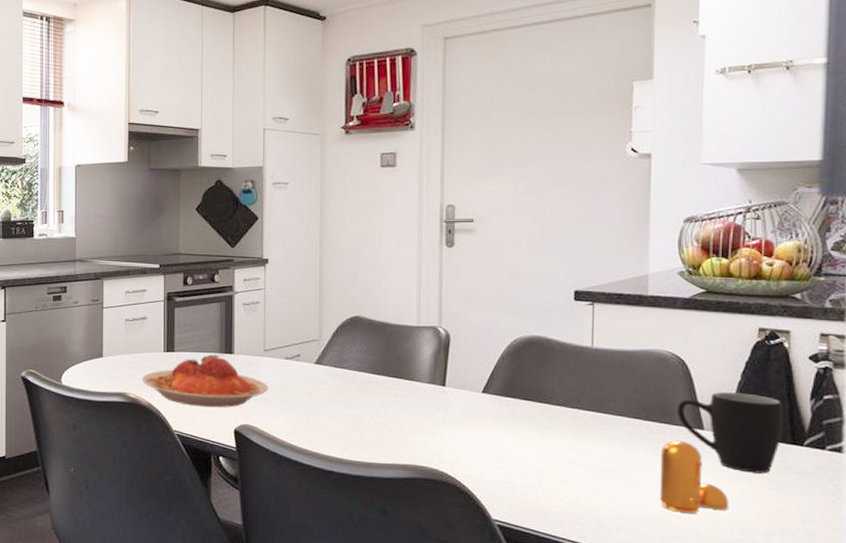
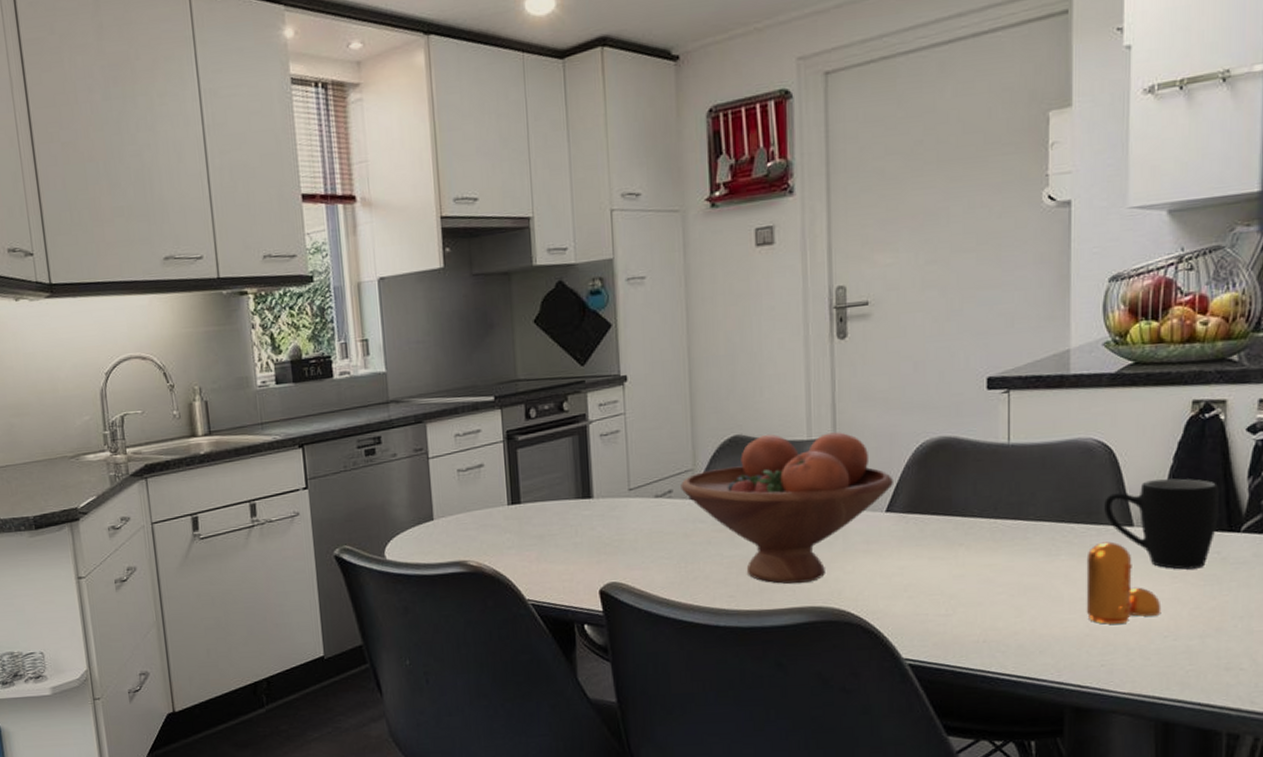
plate: present [141,354,269,408] -> none [483,500,638,568]
fruit bowl: none [307,318,489,445] -> present [680,432,893,584]

